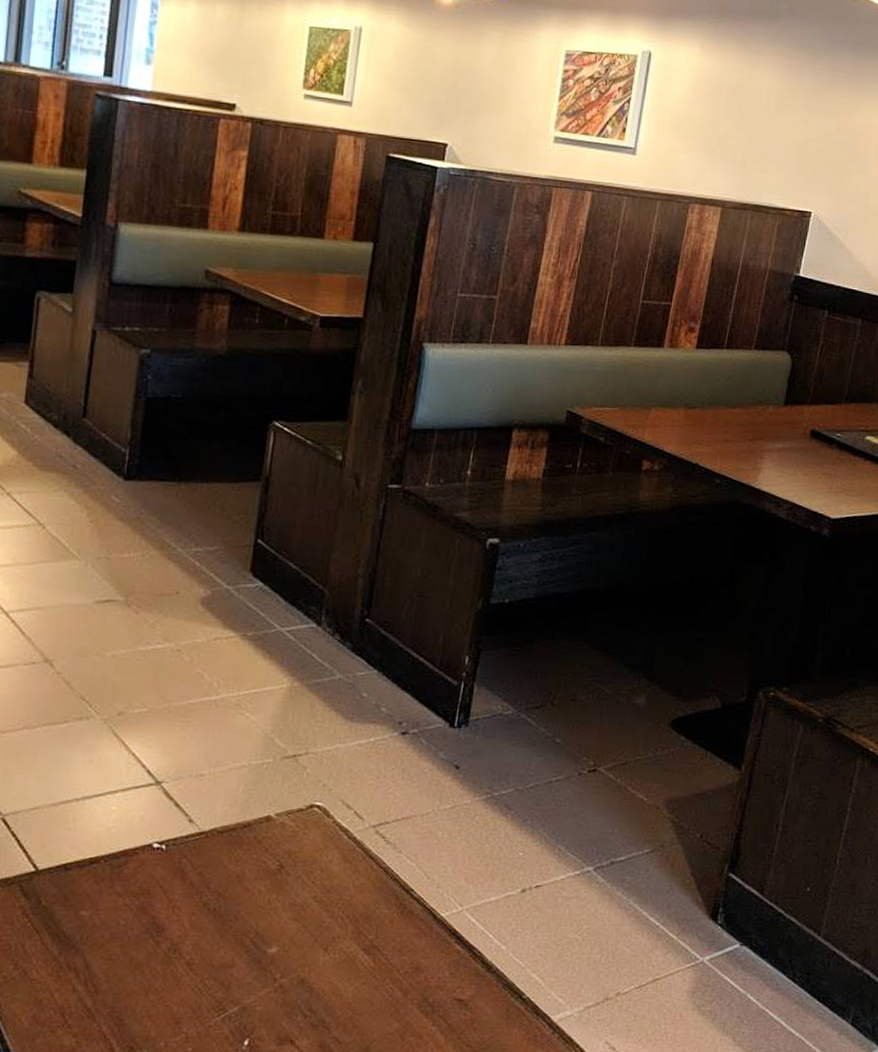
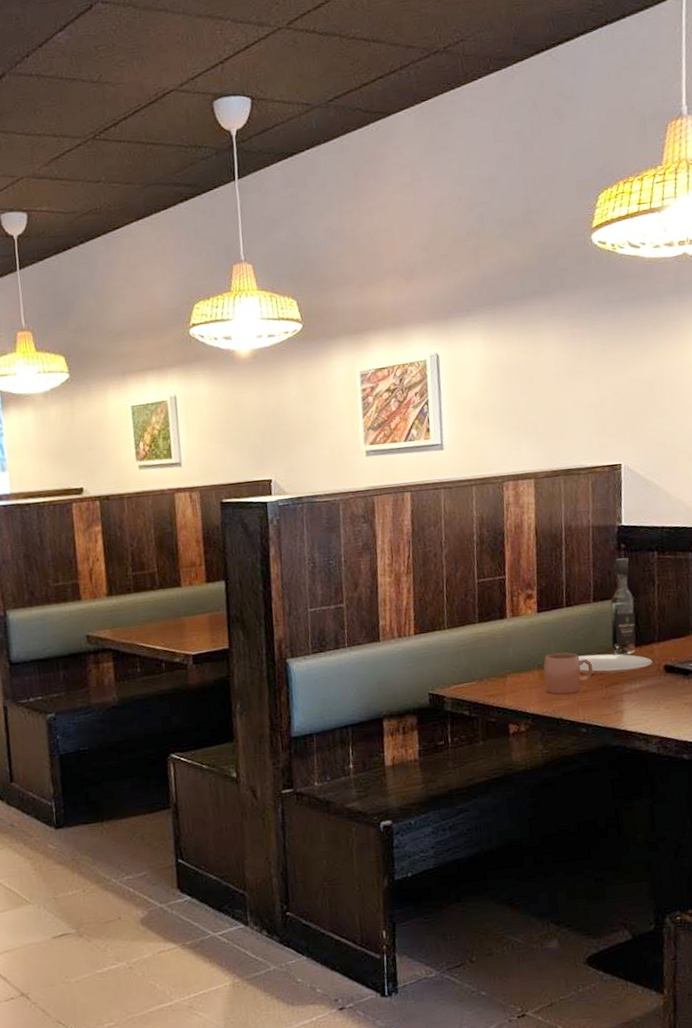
mug: none [687,394,741,441] -> present [543,652,593,695]
plate: none [727,402,801,429] -> present [577,654,653,674]
bottle: none [762,309,798,412] -> present [610,558,636,656]

